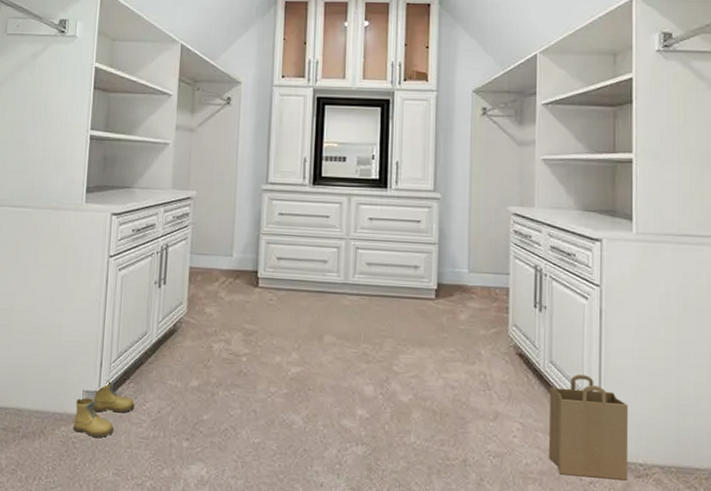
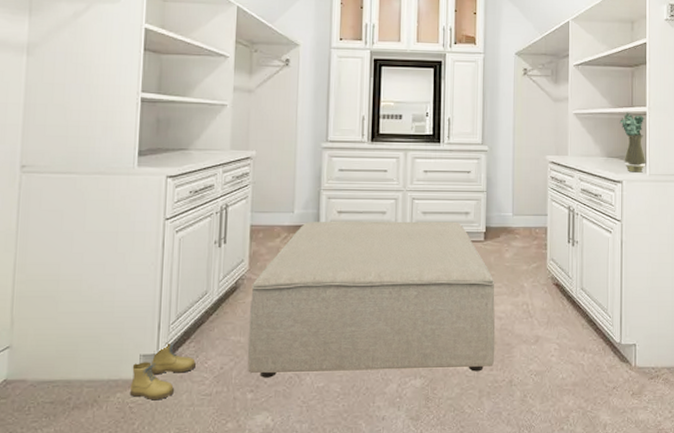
ottoman: none [183,267,448,446] -> present [247,221,496,378]
shopping bag: present [548,374,629,481] -> none [580,298,644,384]
vase: none [598,157,632,230] -> present [620,111,646,173]

